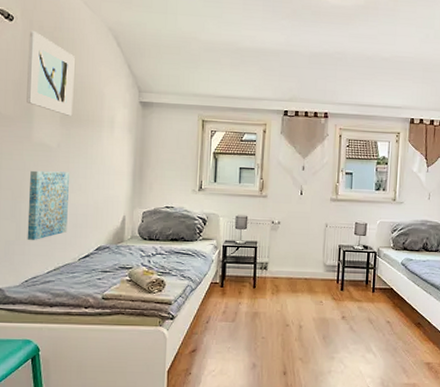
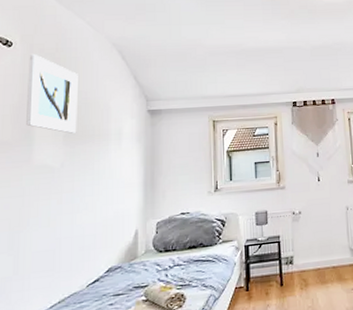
wall art: present [27,170,69,241] -> none [26,191,74,274]

